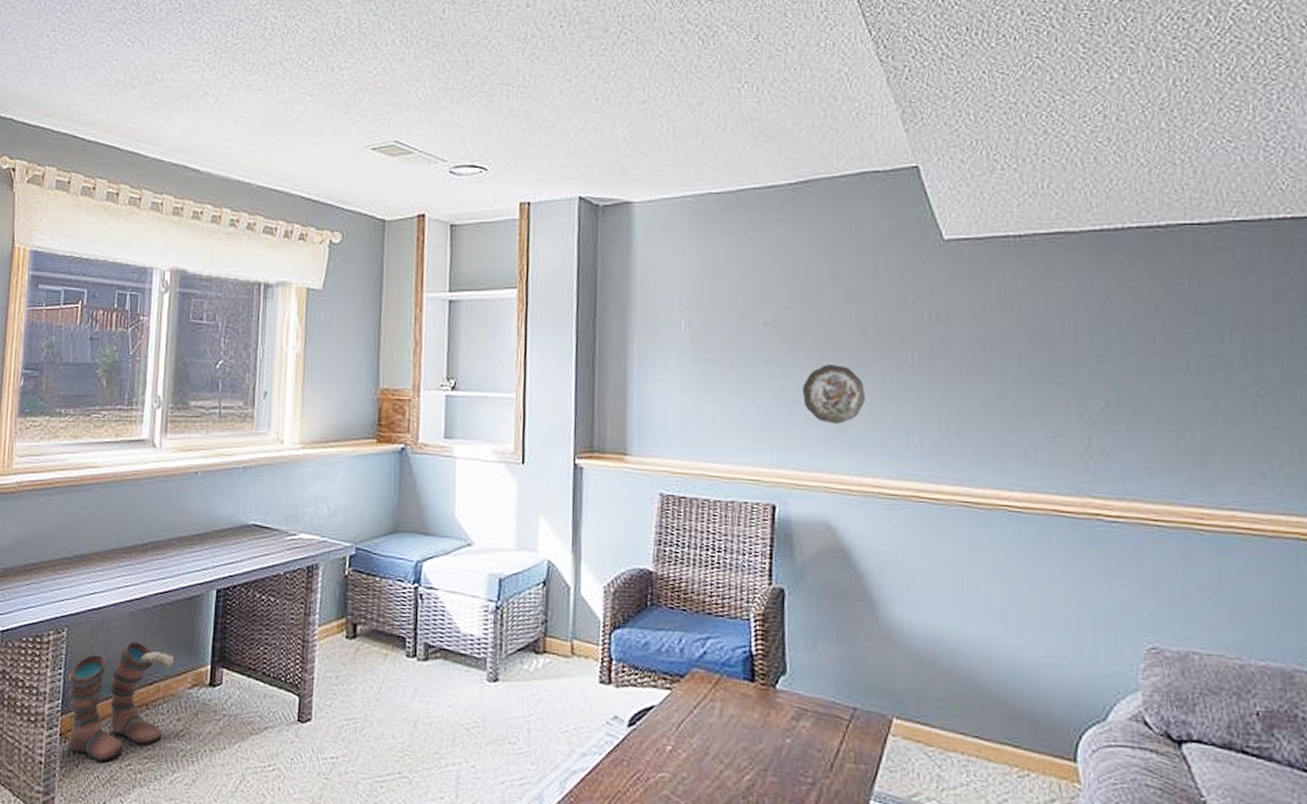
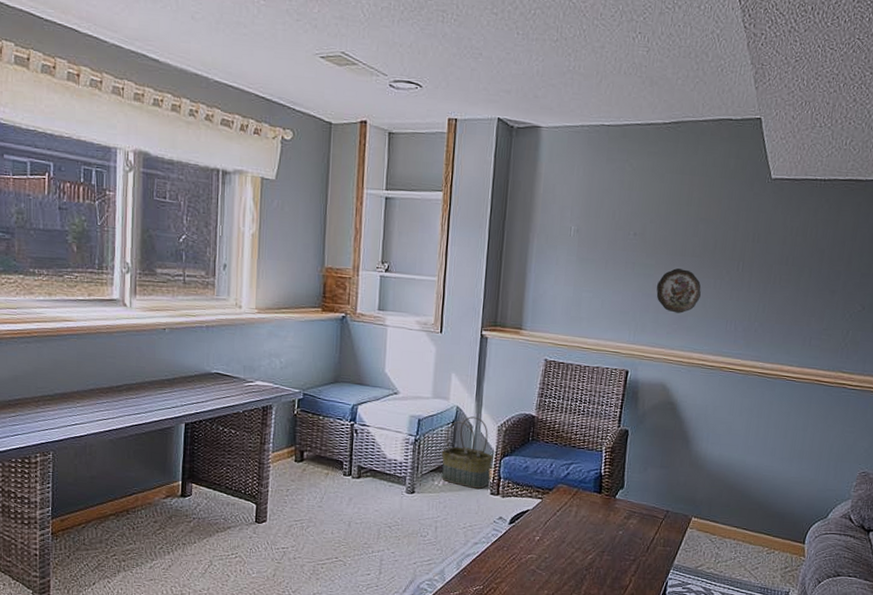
boots: present [67,641,176,762] -> none [56,462,152,554]
basket: none [532,573,600,675] -> present [442,416,493,489]

